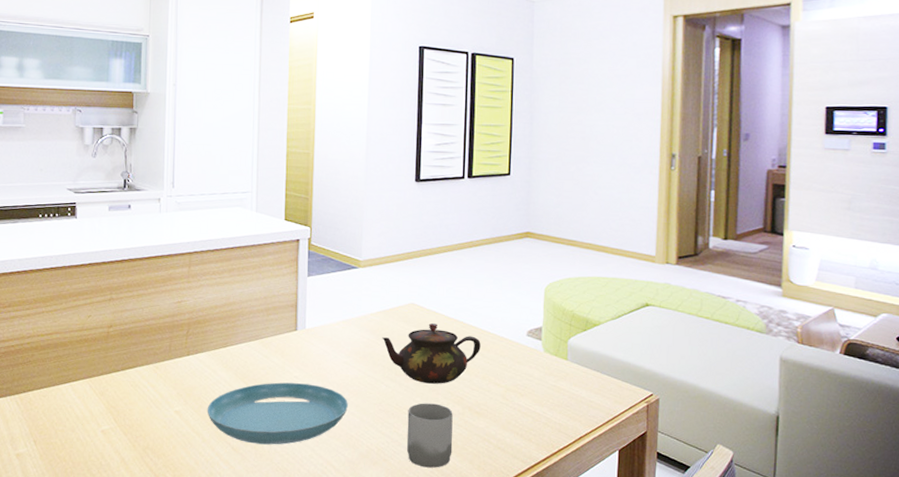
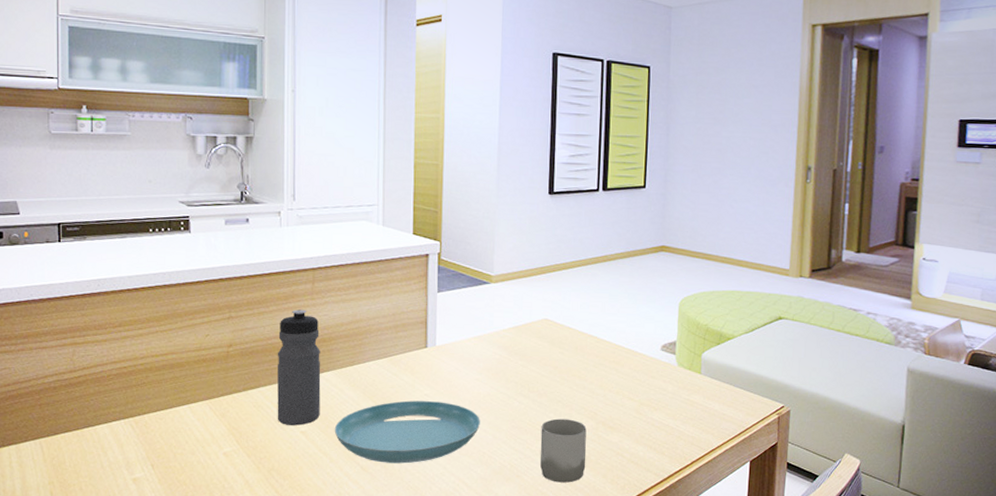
water bottle: none [153,292,195,405] -> present [277,309,321,426]
teapot: present [382,323,481,384] -> none [515,339,615,400]

